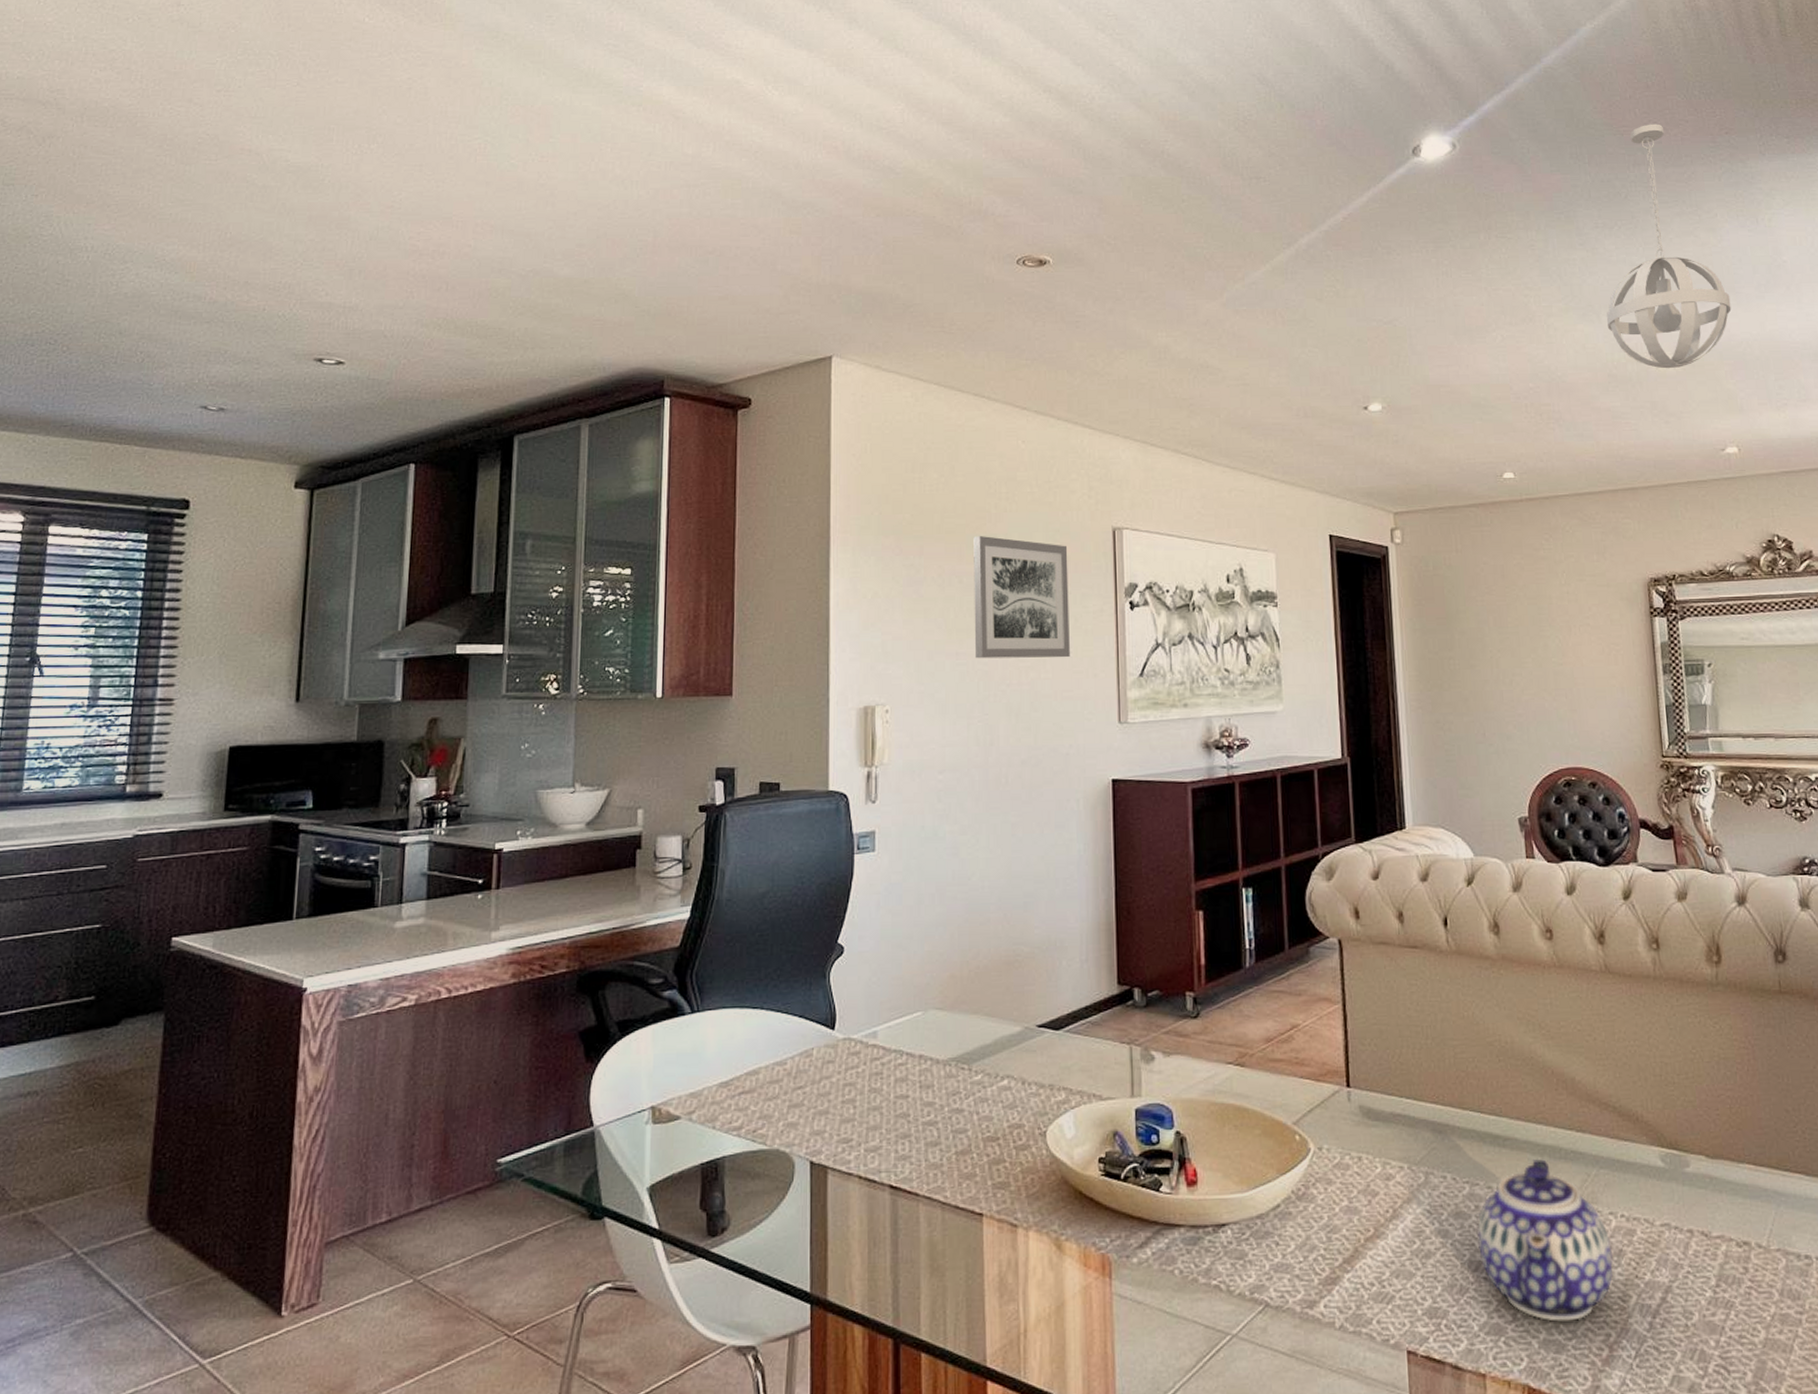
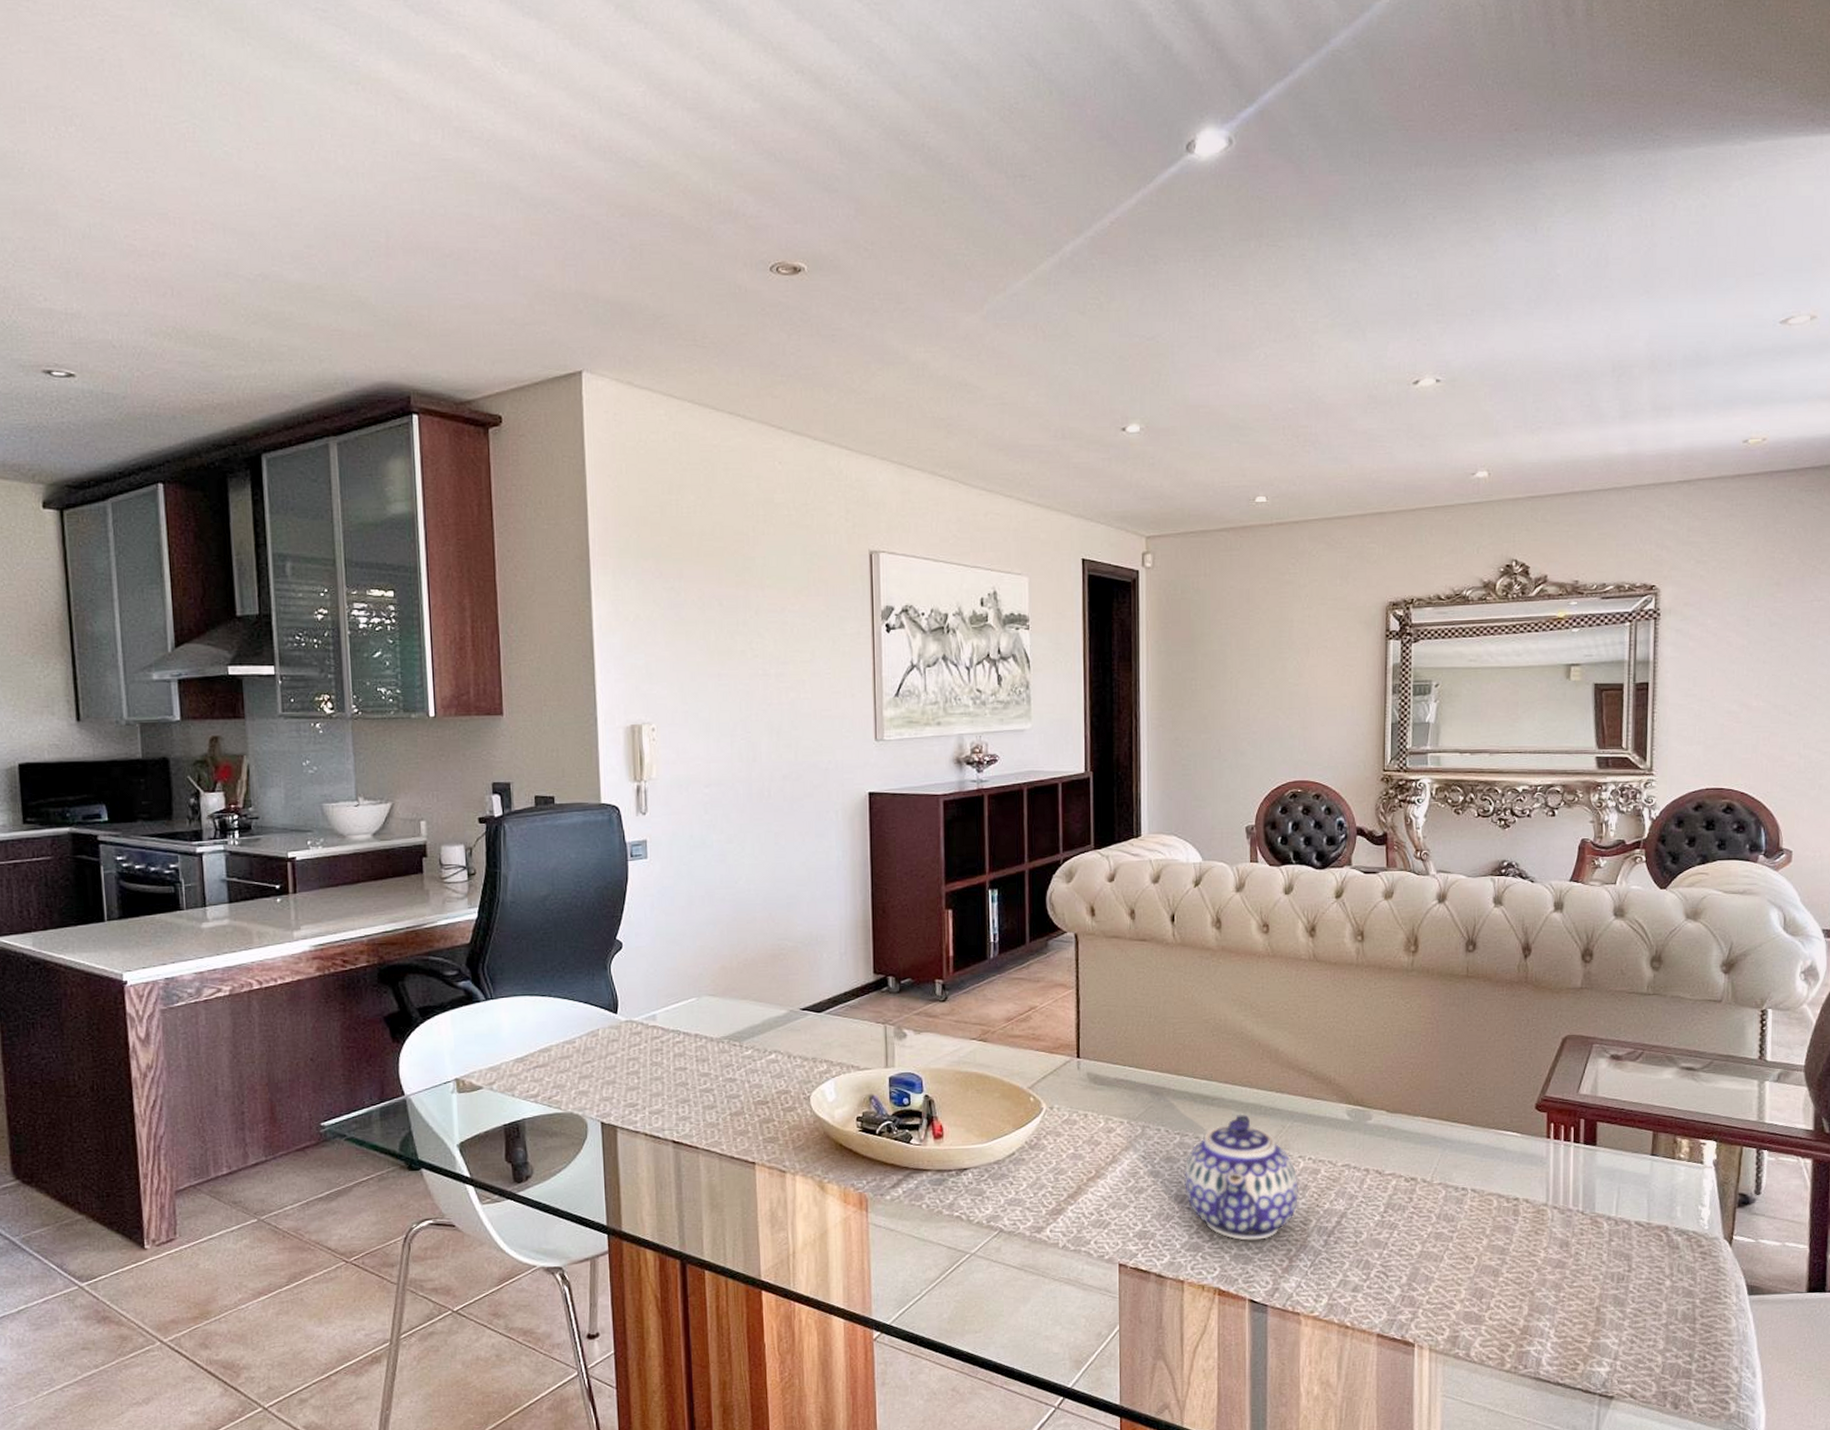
wall art: present [973,536,1070,659] -> none [732,559,828,680]
pendant light: present [1606,124,1732,369] -> none [1371,118,1499,390]

